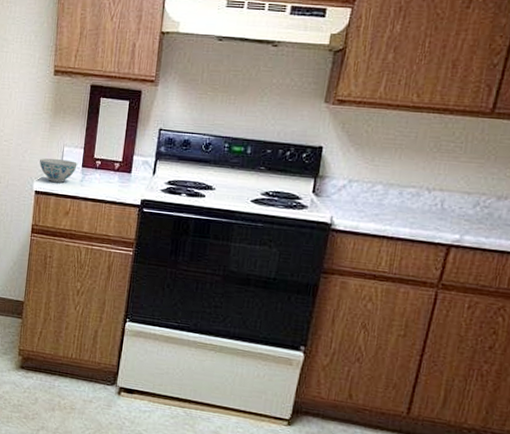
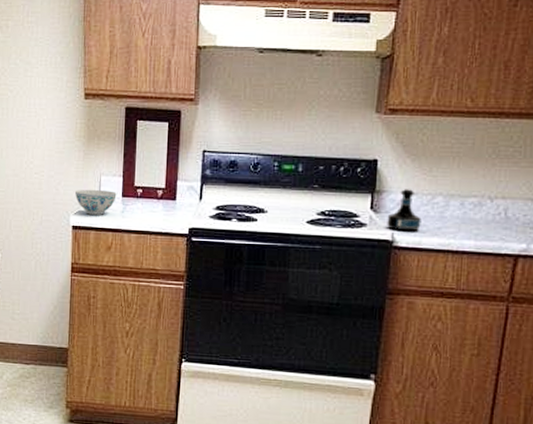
tequila bottle: none [327,176,360,217] -> present [387,189,421,232]

